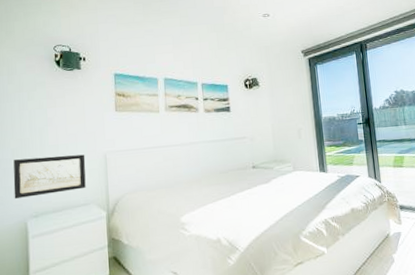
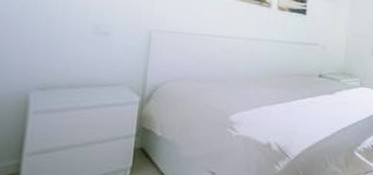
wall art: present [13,154,86,199] -> none [15,17,124,67]

